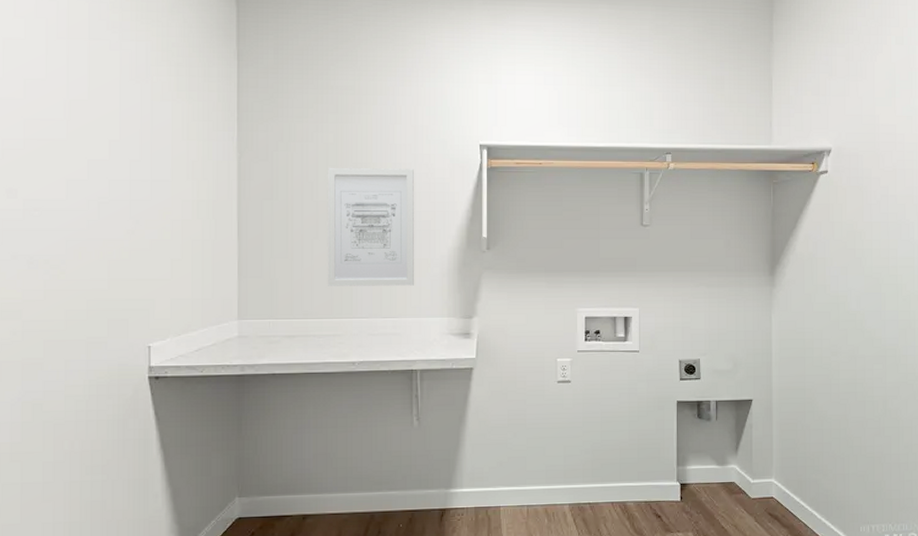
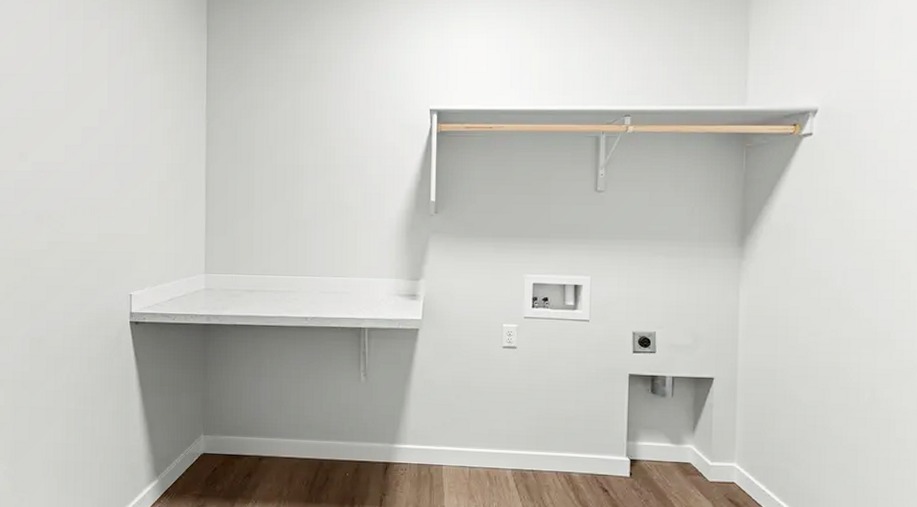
wall art: present [327,168,414,286] -> none [284,133,366,247]

